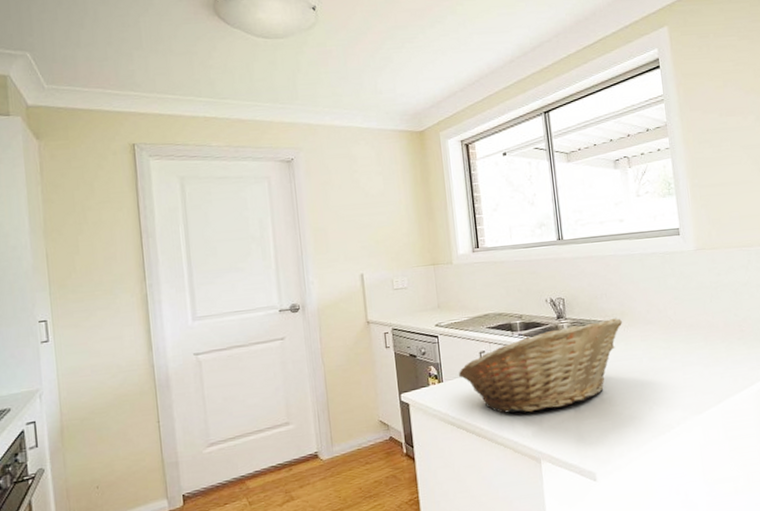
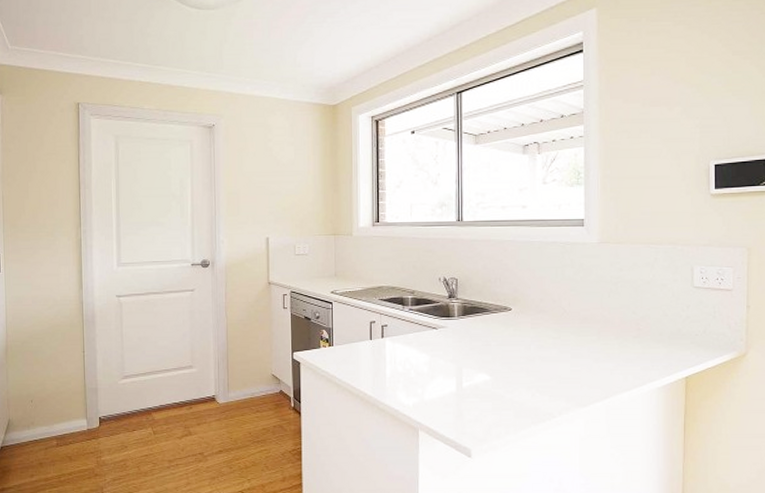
fruit basket: present [458,317,623,414] -> none [348,302,515,384]

